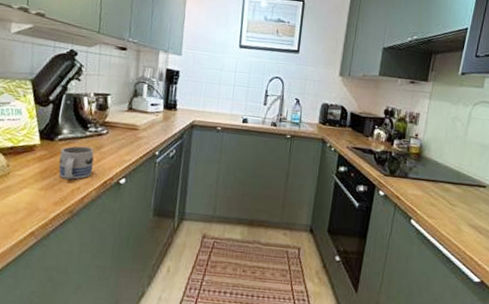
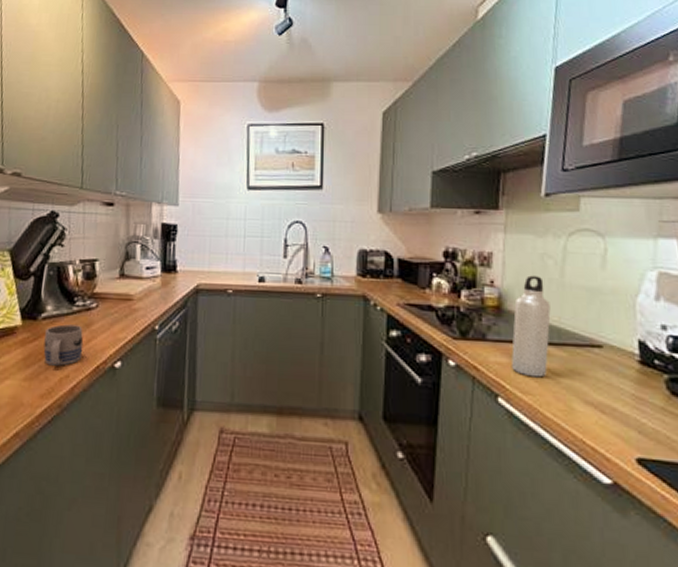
water bottle: none [423,132,455,207] -> present [511,275,551,378]

